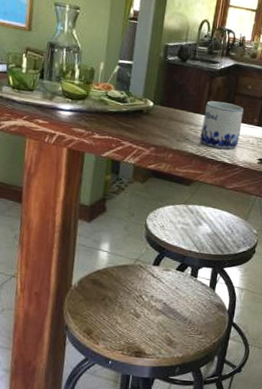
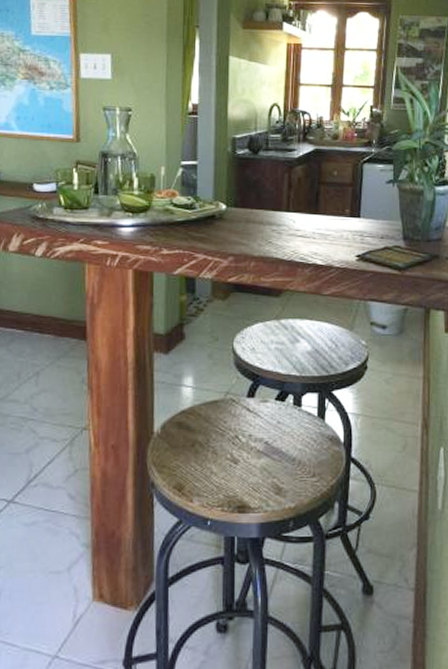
mug: present [199,101,244,150] -> none [285,194,332,249]

